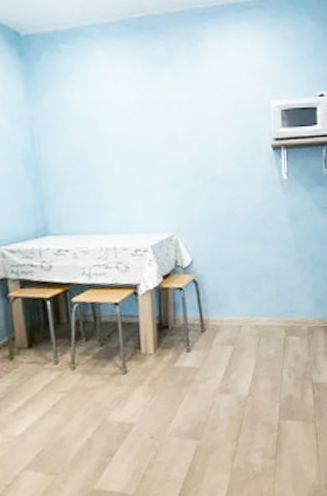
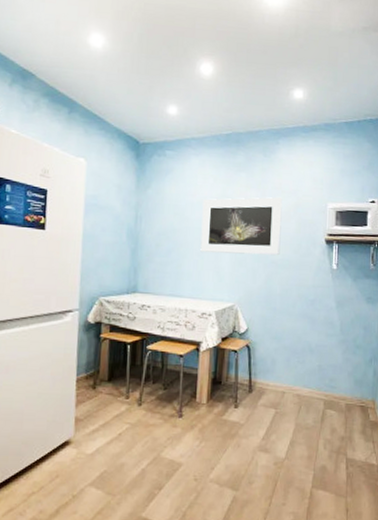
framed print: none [118,97,221,176] -> present [200,197,283,256]

